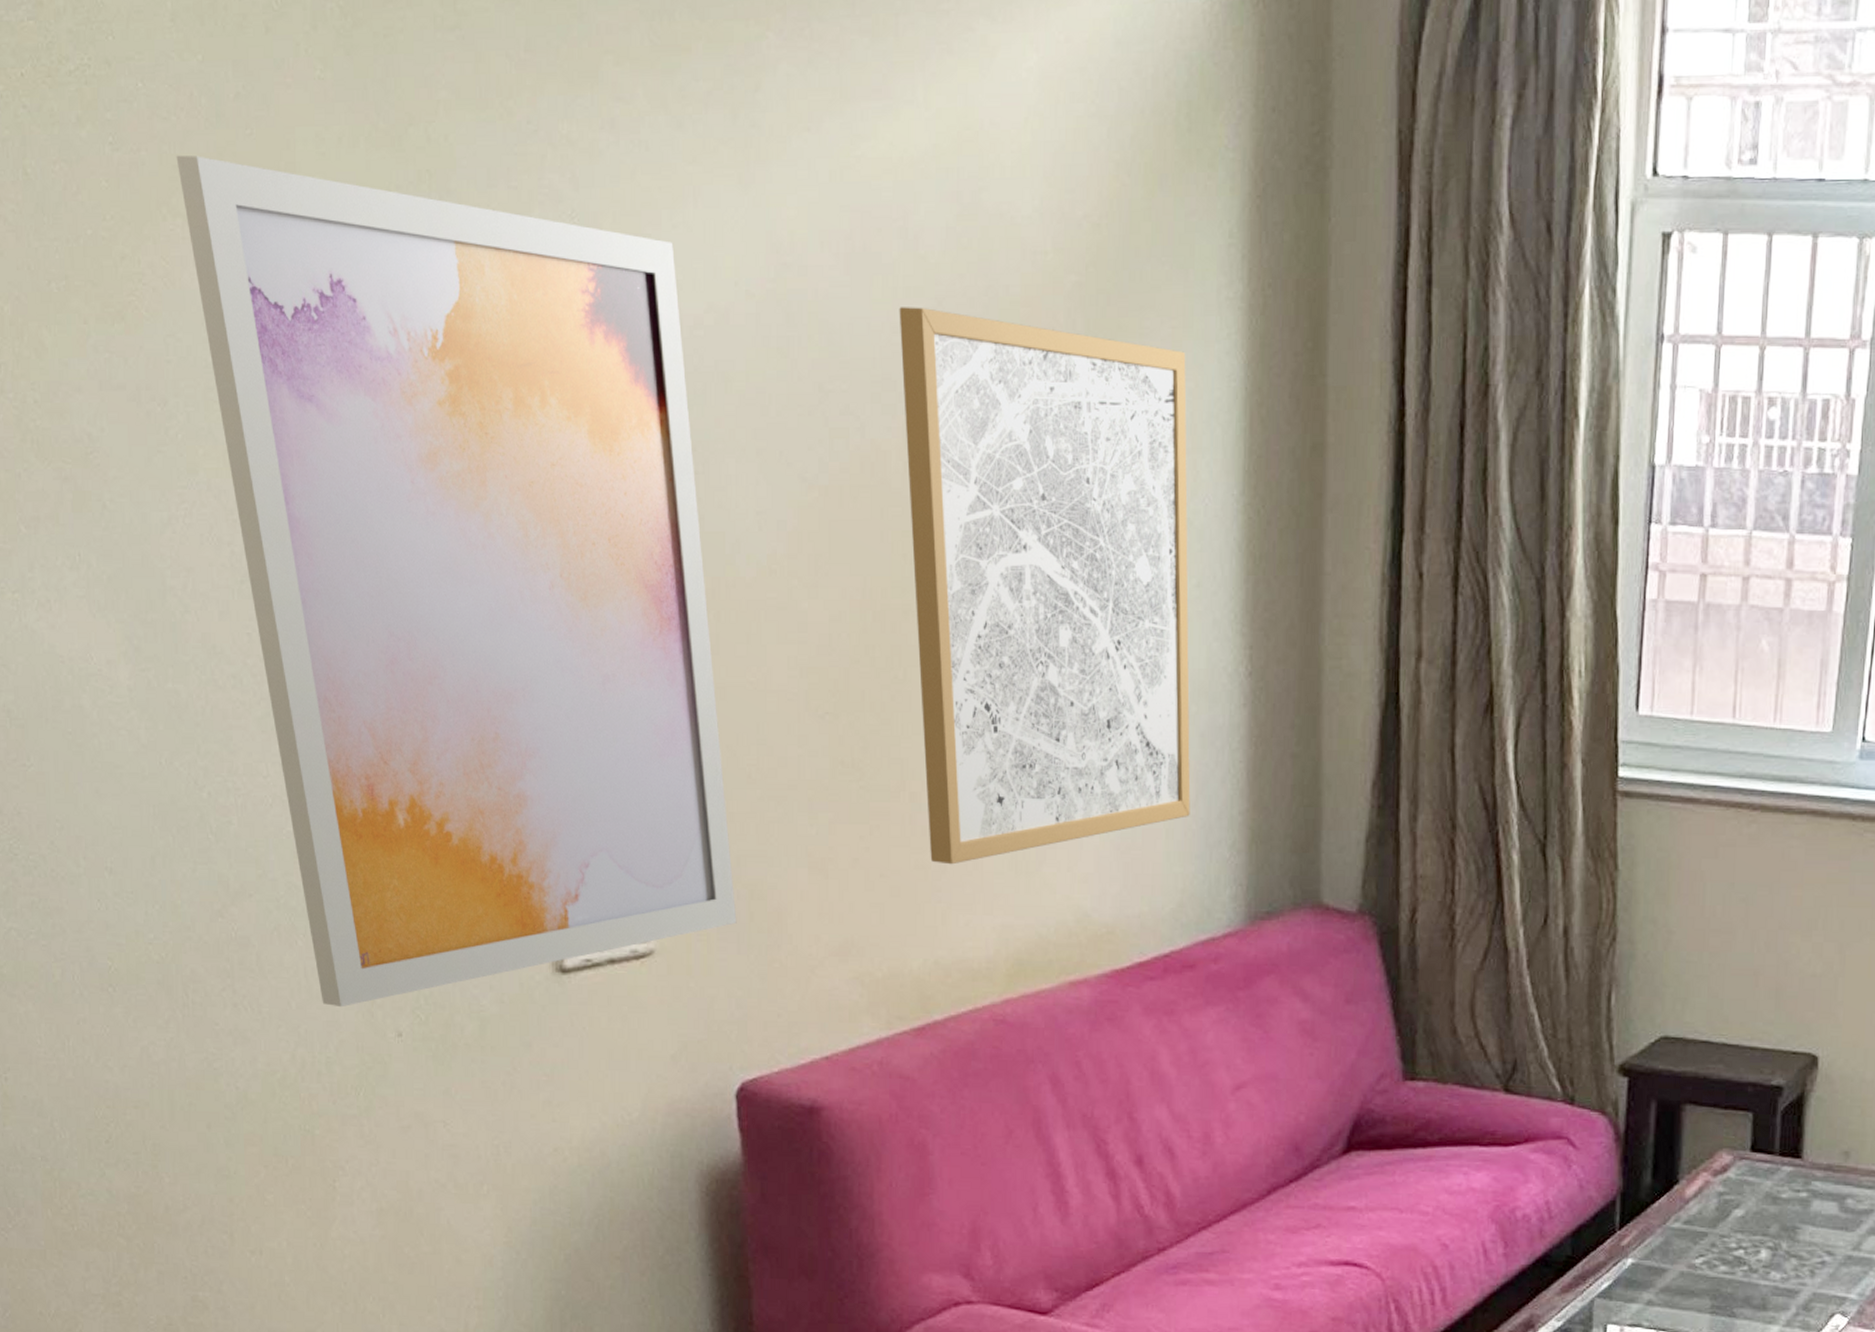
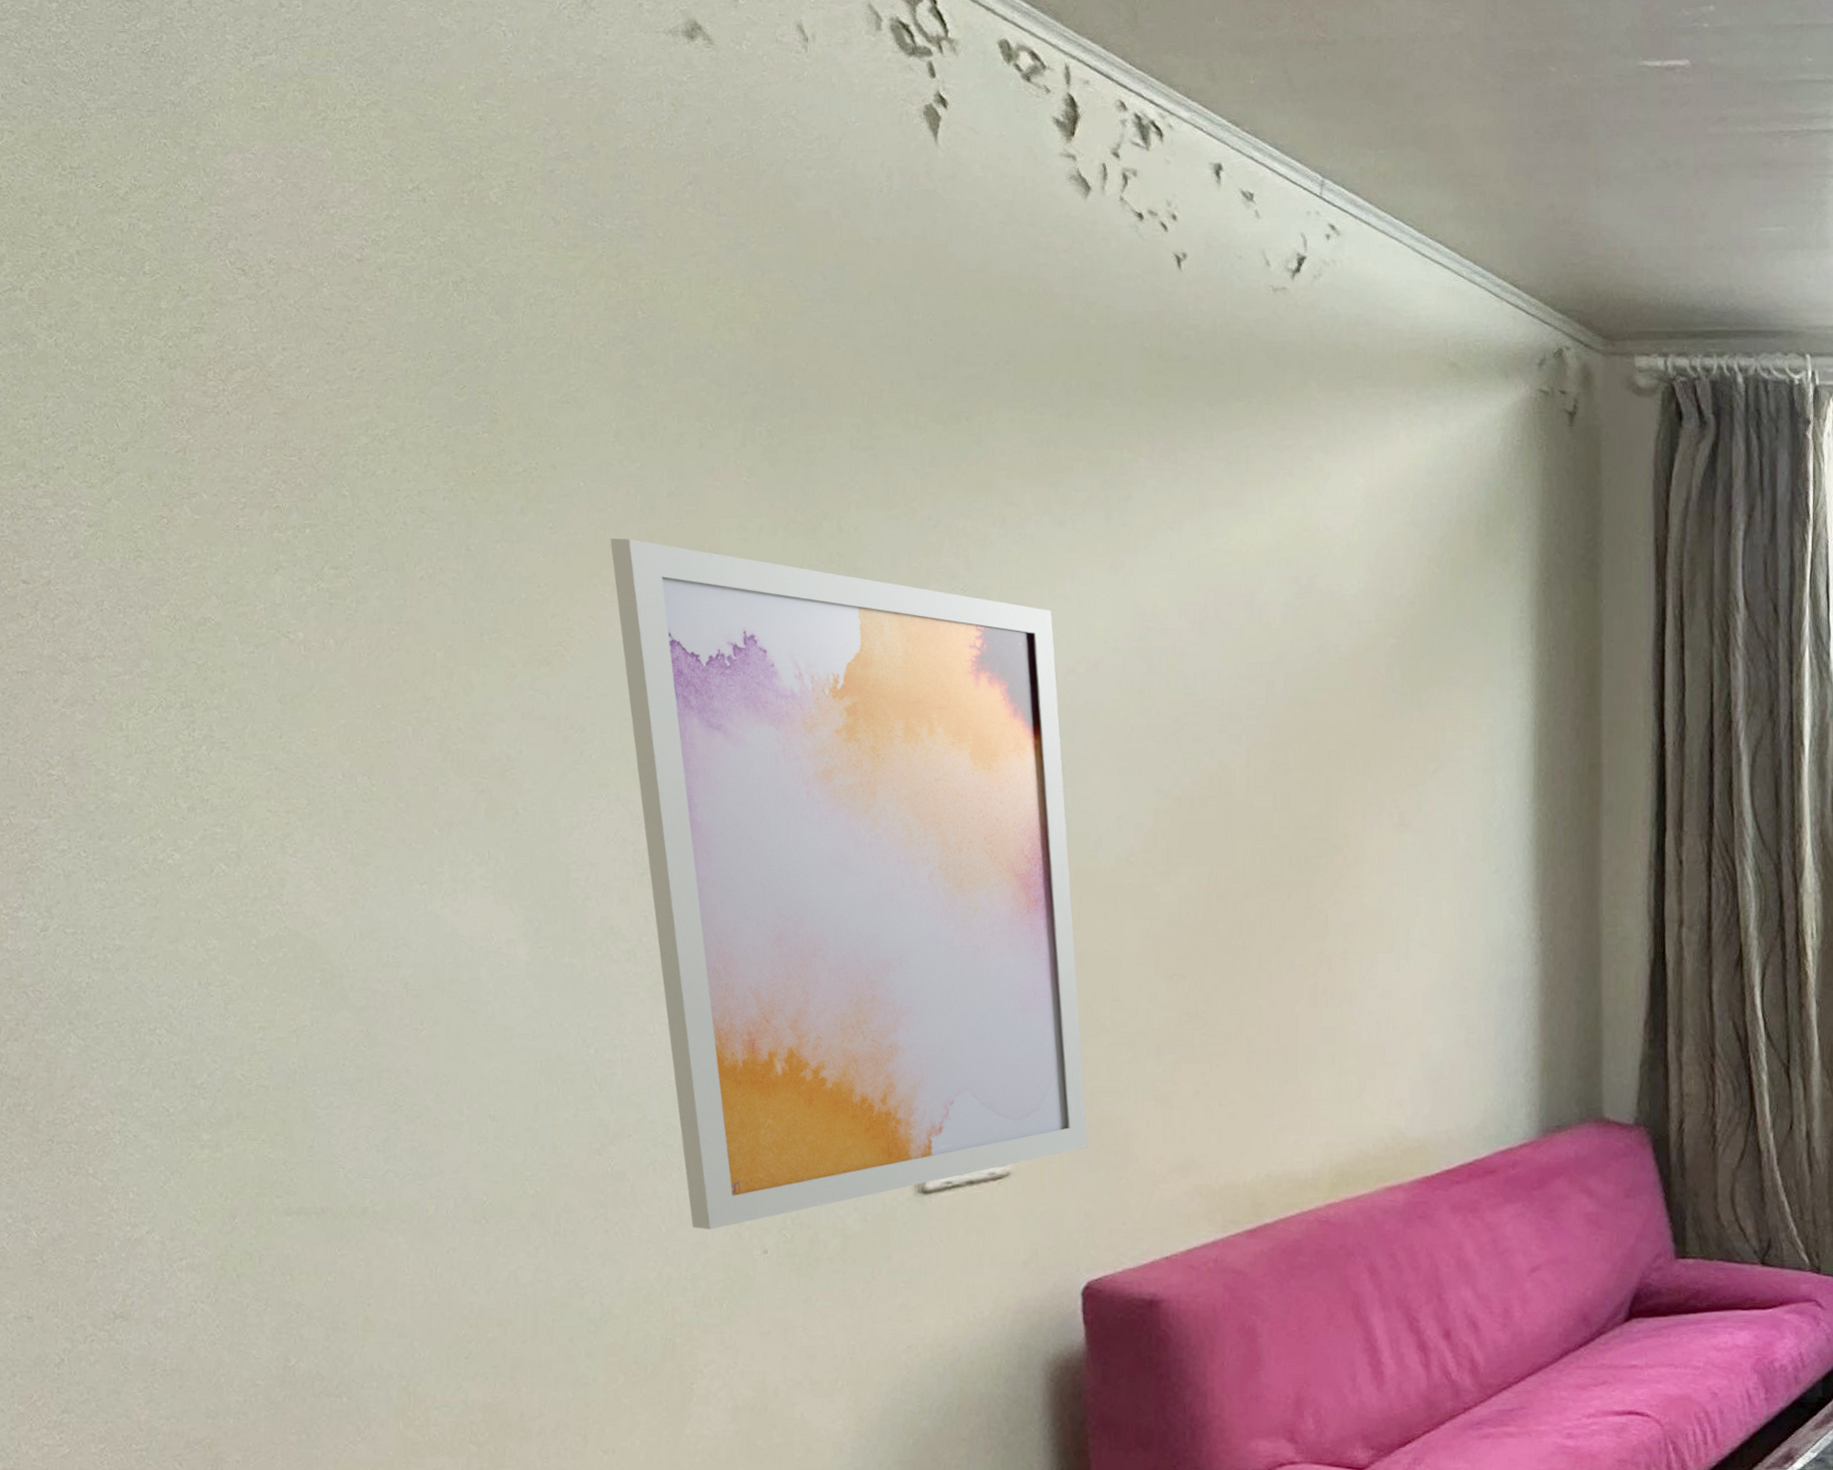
wall art: present [899,307,1191,865] -> none [1245,661,1491,1095]

